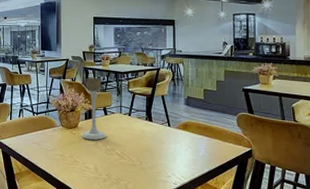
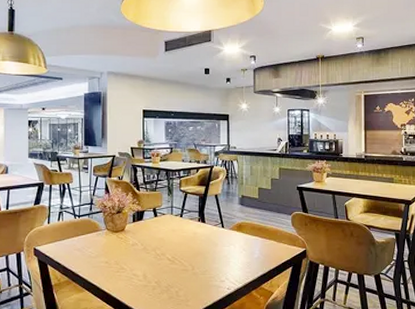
candle holder: present [82,77,106,140] -> none [129,175,156,244]

